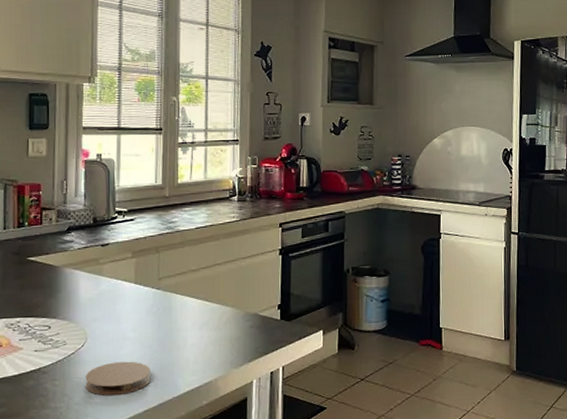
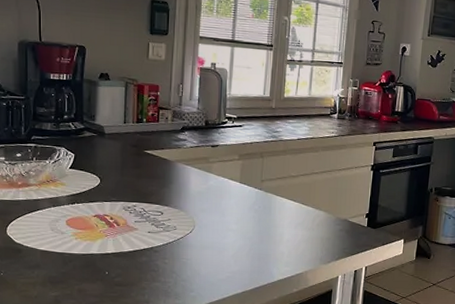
coaster: present [85,361,151,395] -> none [191,248,249,277]

